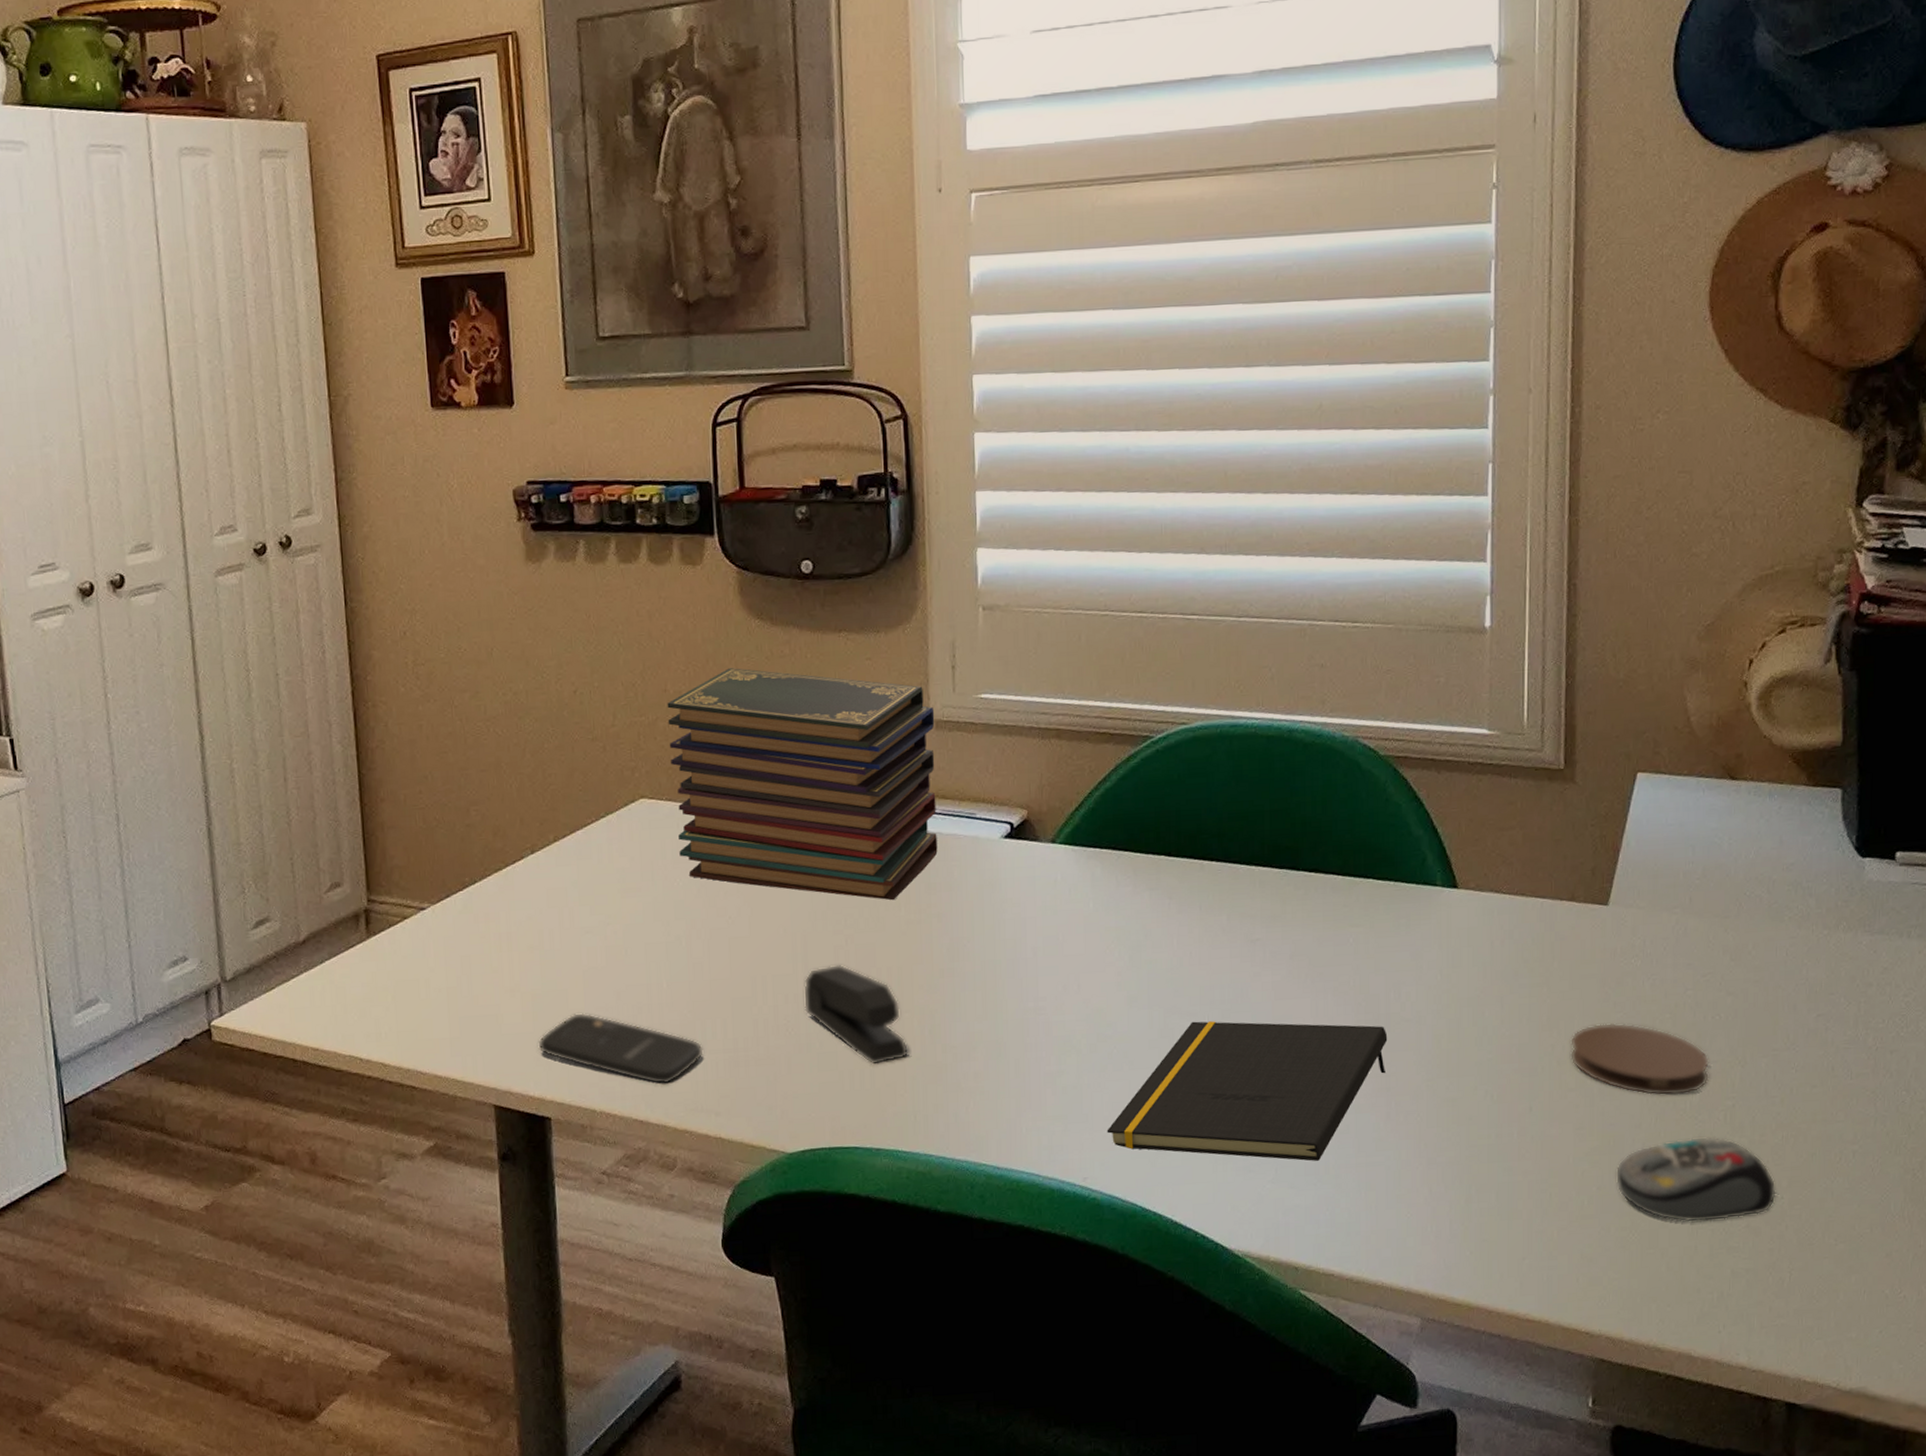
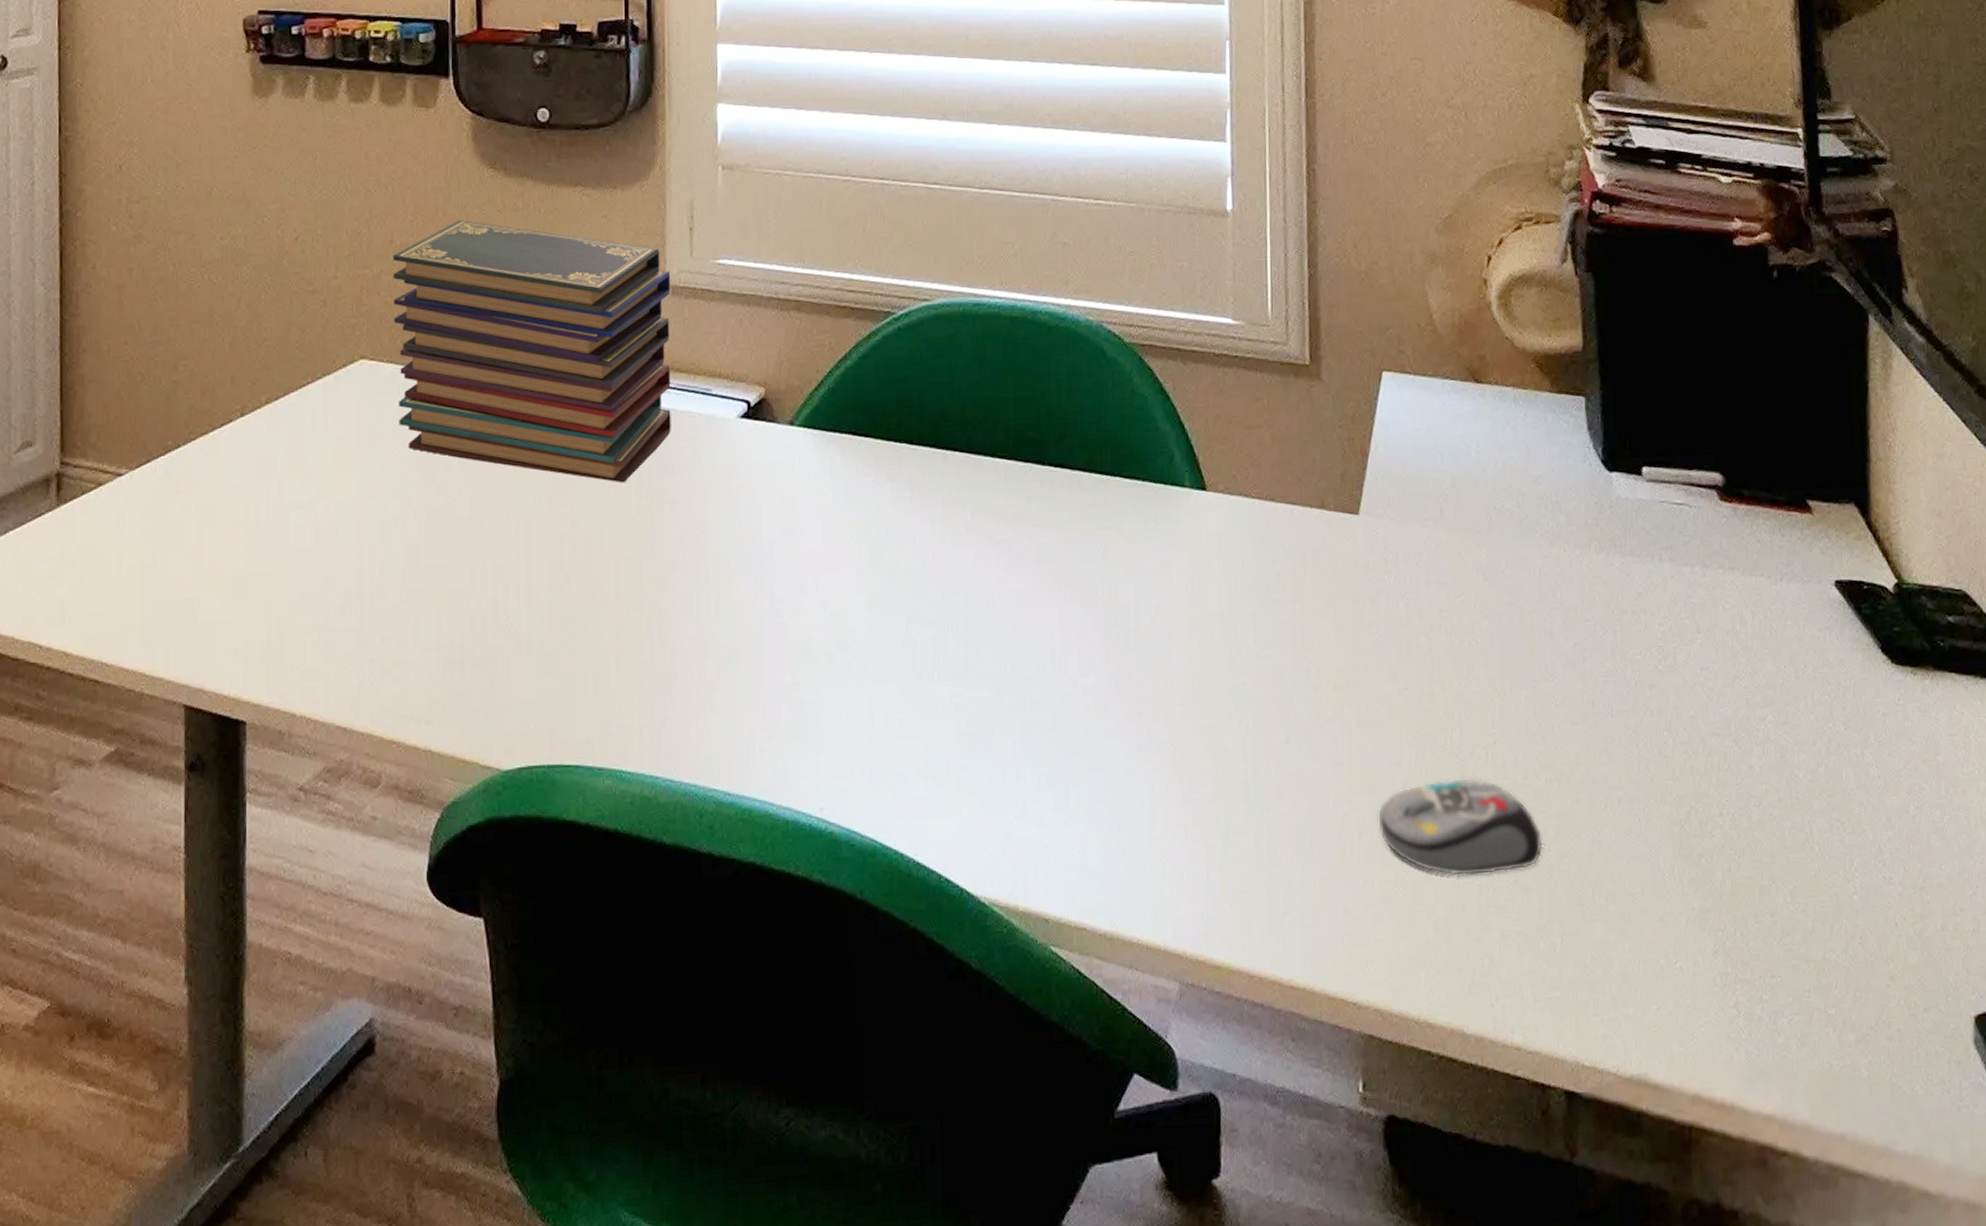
smartphone: present [538,1013,704,1085] -> none [236,600,416,686]
stapler: present [804,964,909,1065] -> none [526,553,636,670]
notepad: present [1107,1021,1388,1161] -> none [845,630,1138,795]
coaster: present [1570,1023,1709,1096] -> none [1326,646,1468,730]

